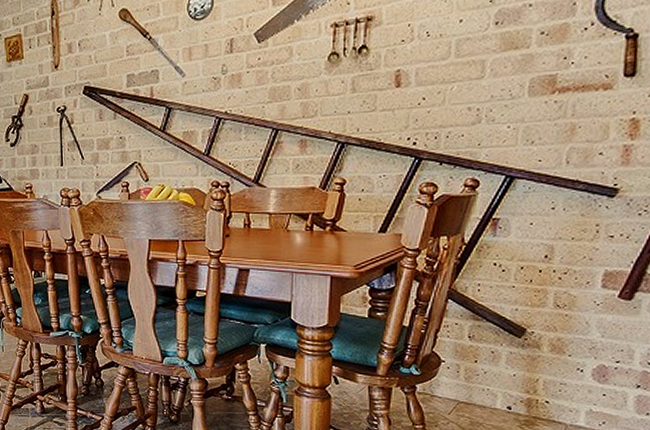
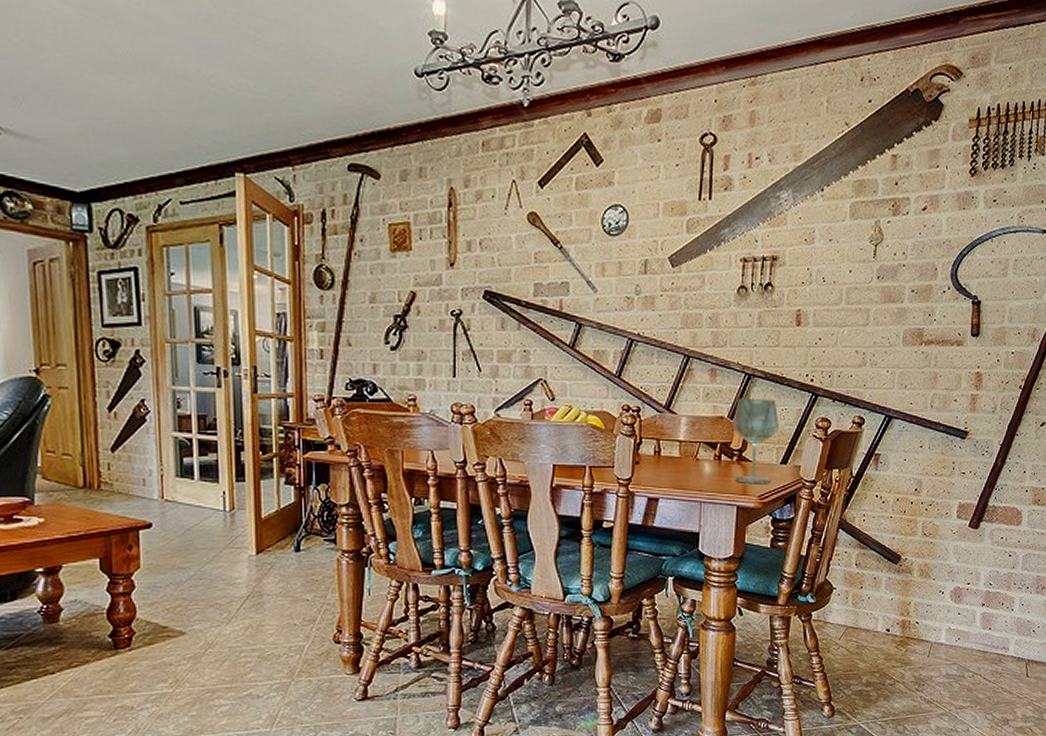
wine glass: none [325,167,376,253] -> present [732,399,779,483]

